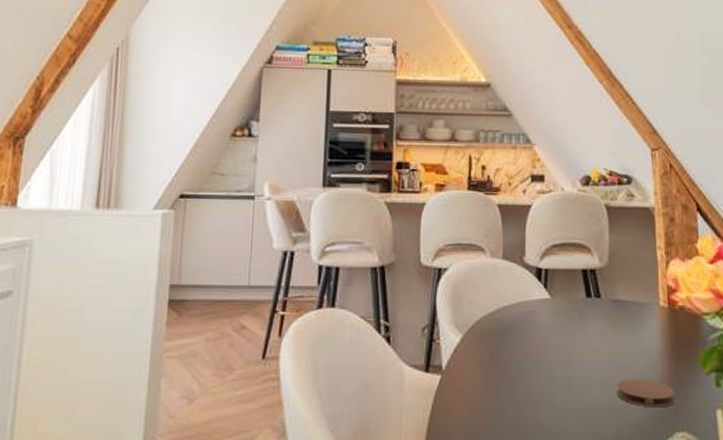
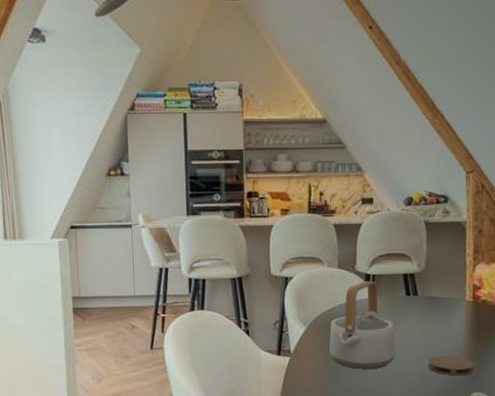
teapot: none [491,276,575,395] -> present [329,280,395,369]

